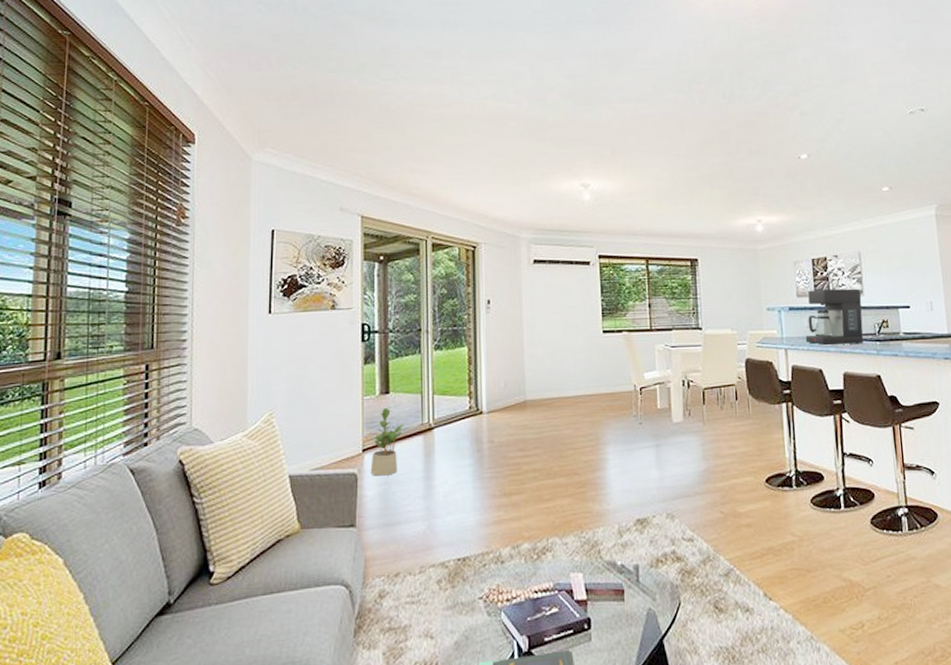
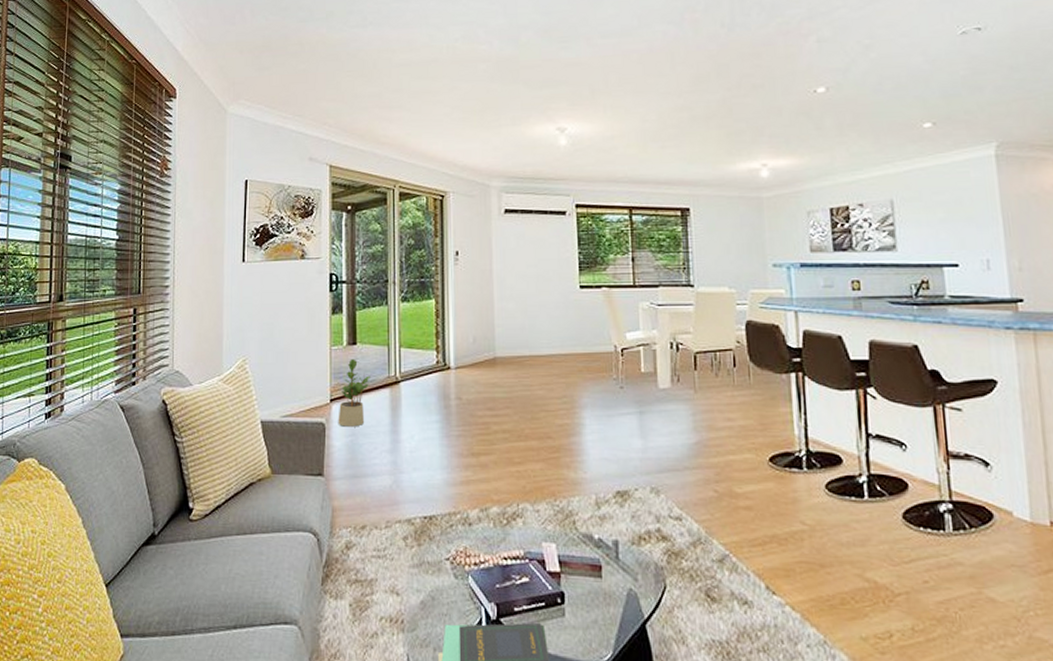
coffee maker: present [805,288,864,345] -> none [820,243,897,309]

